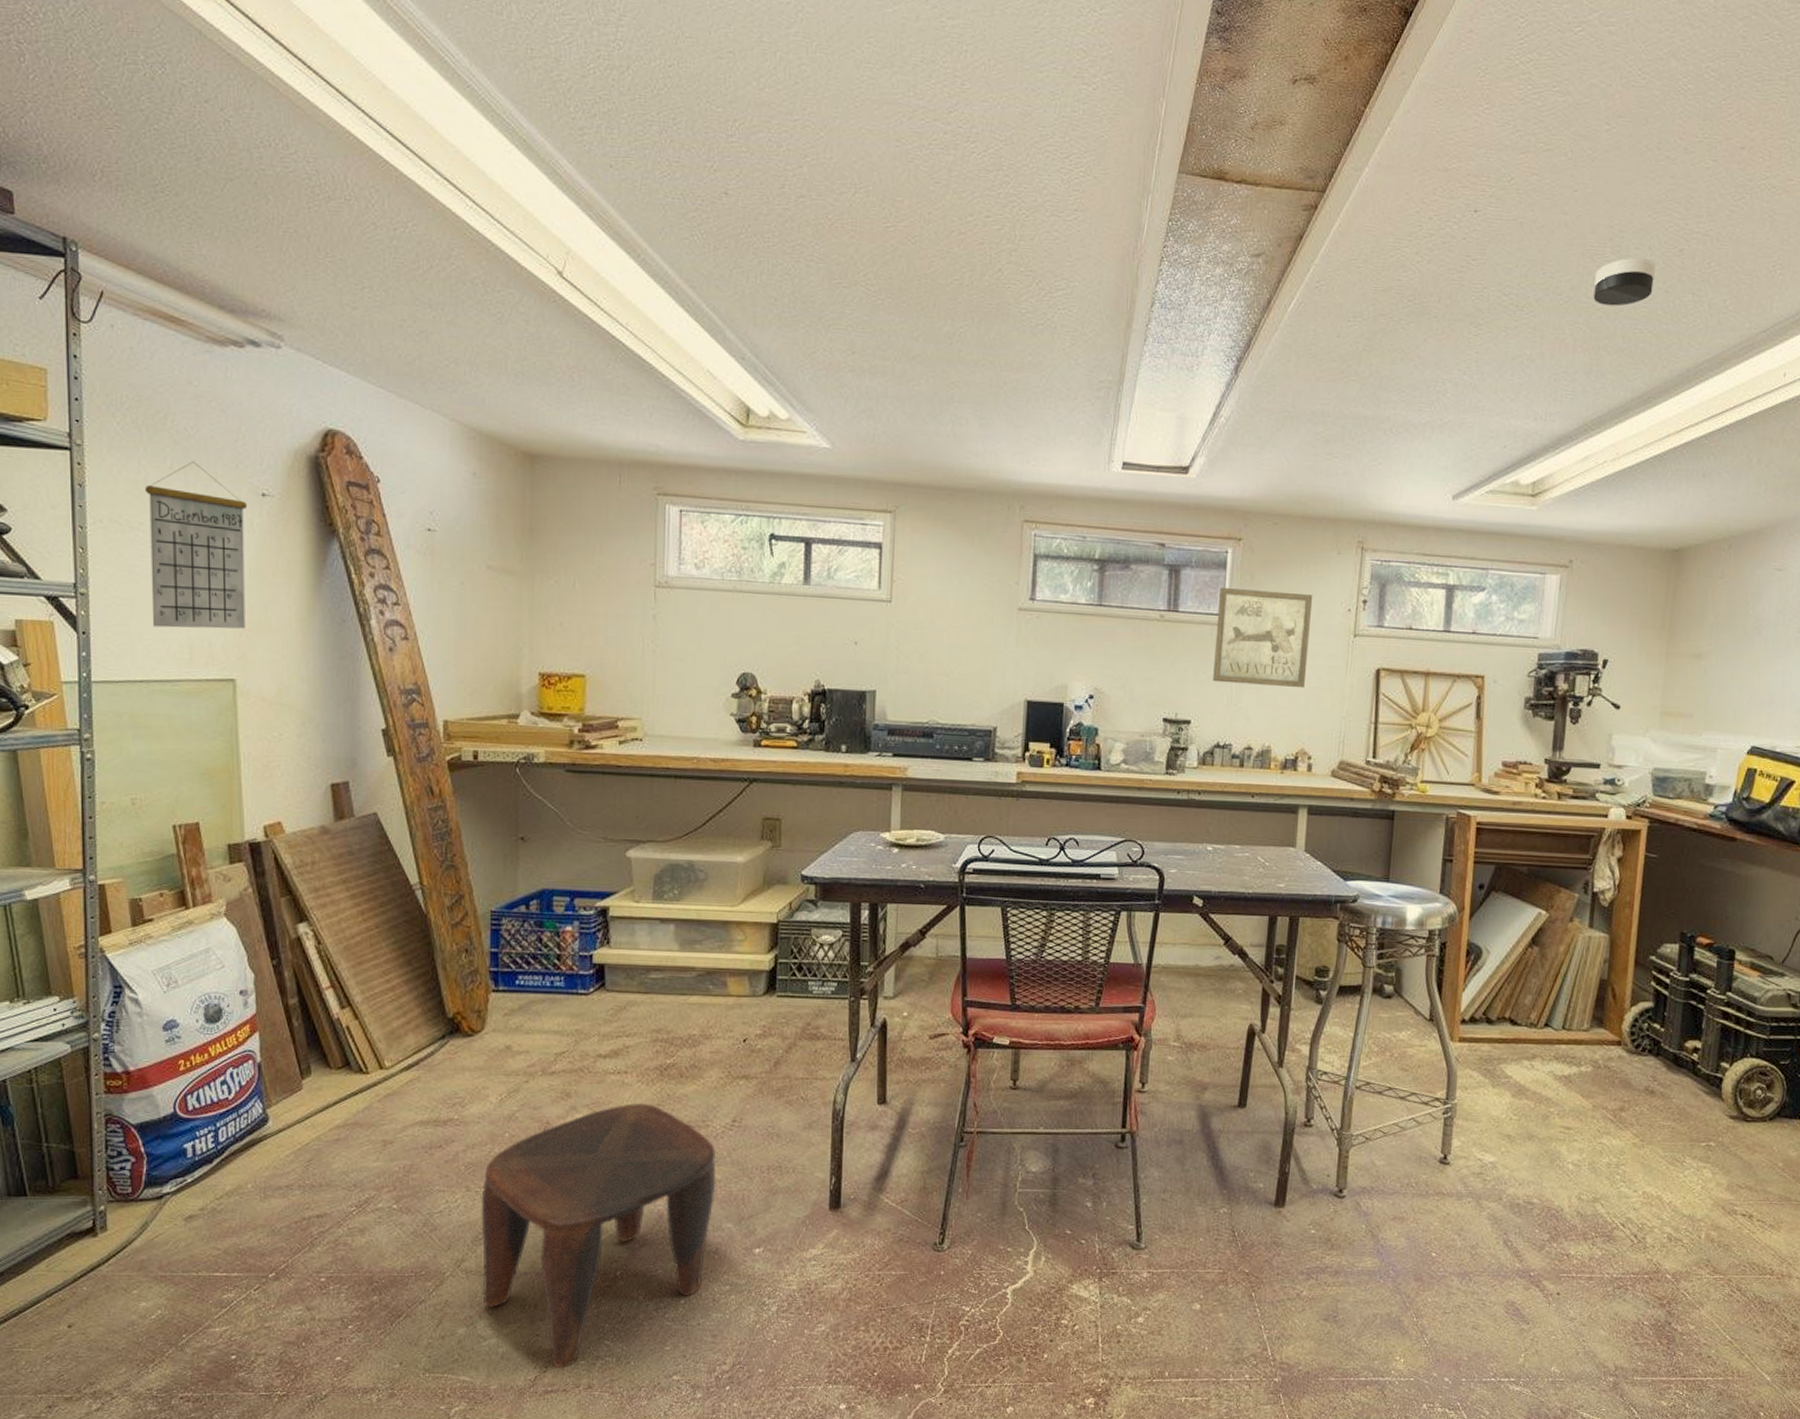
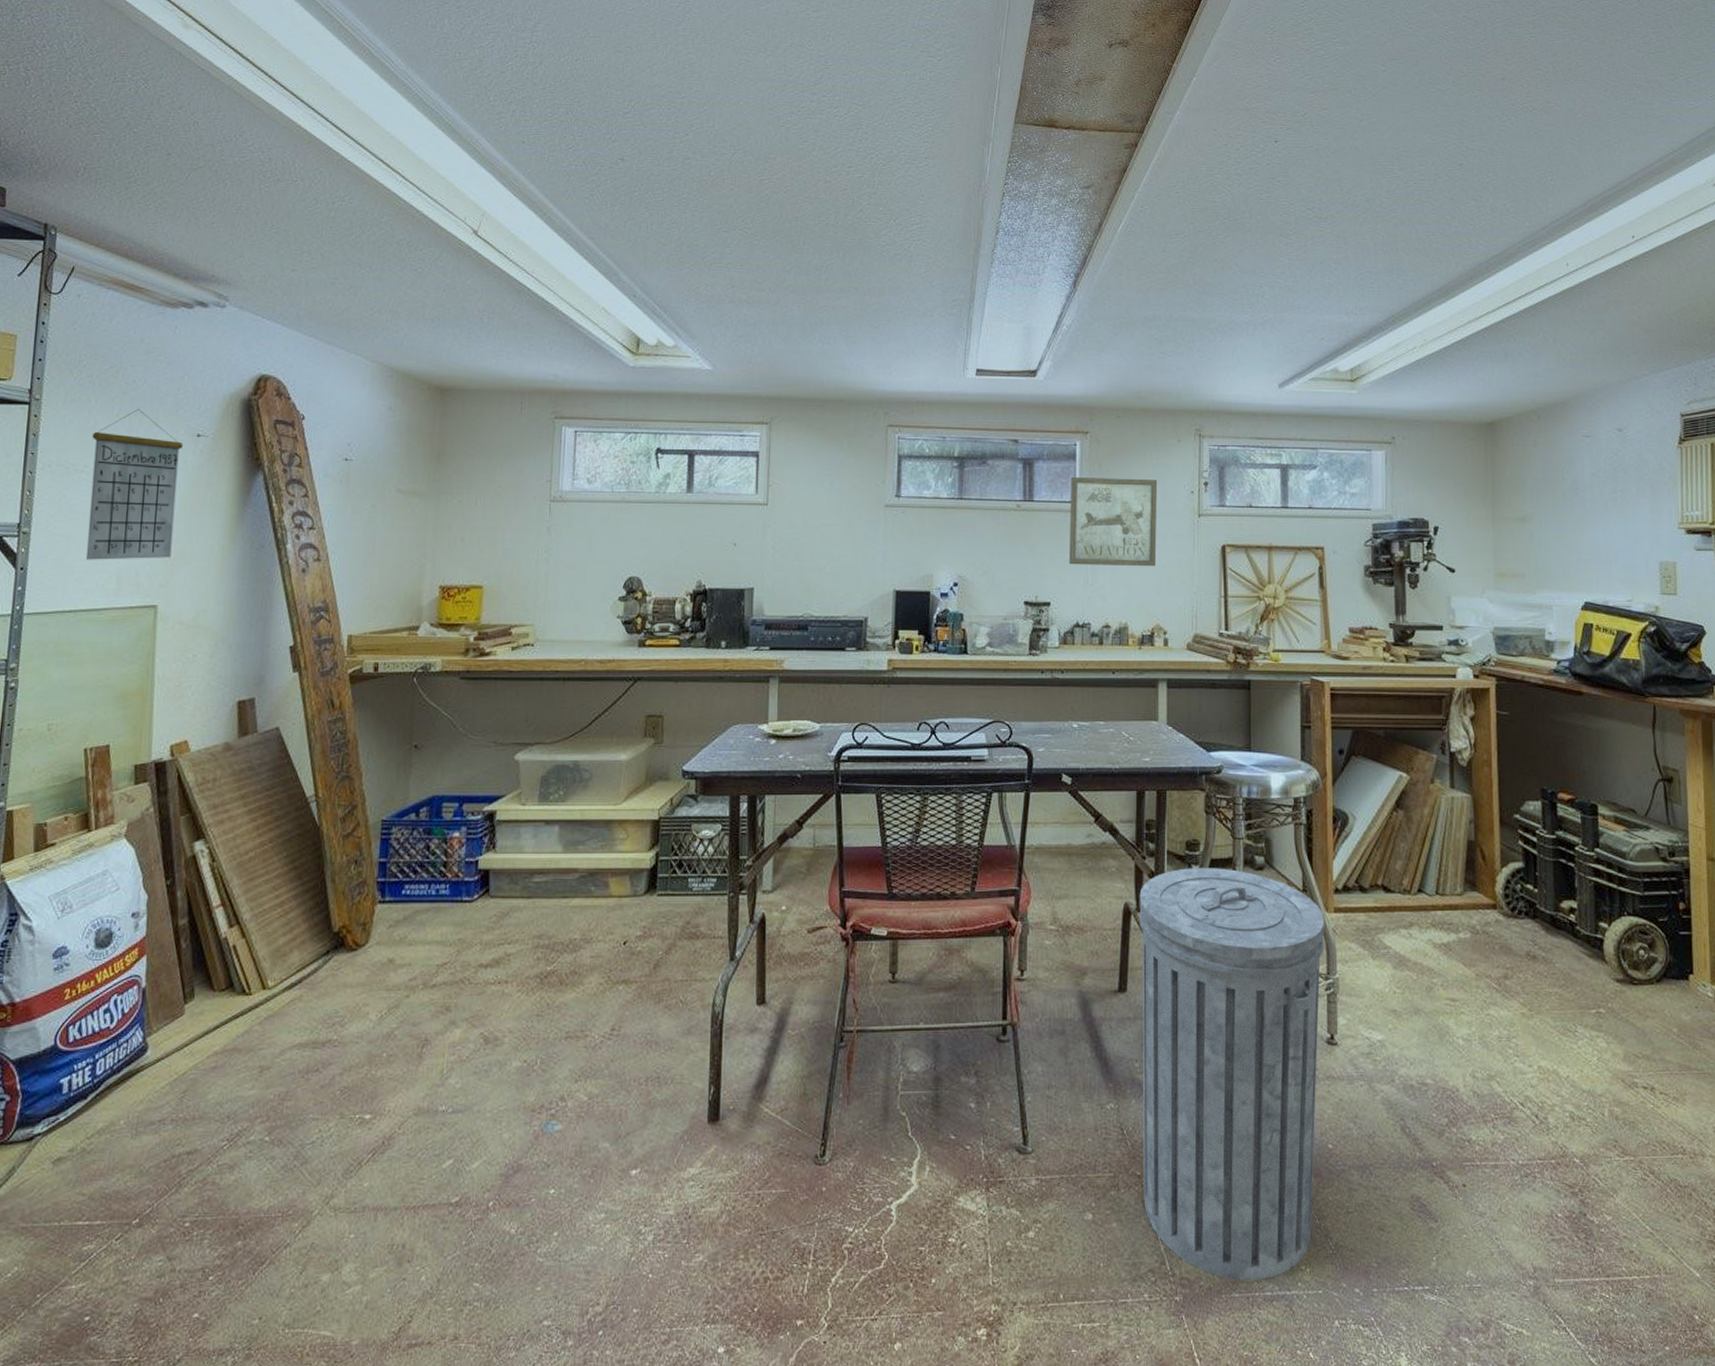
stool: present [481,1102,716,1369] -> none [349,1014,594,1318]
trash can: none [1250,993,1448,1367] -> present [1139,868,1324,1280]
smoke detector: present [1593,258,1655,307] -> none [1387,173,1440,214]

